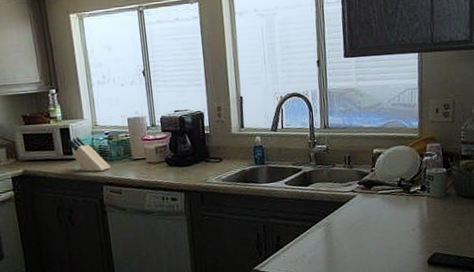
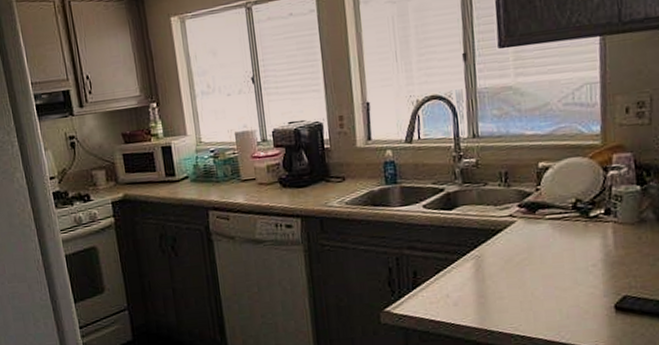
knife block: present [68,136,111,172] -> none [170,155,217,195]

